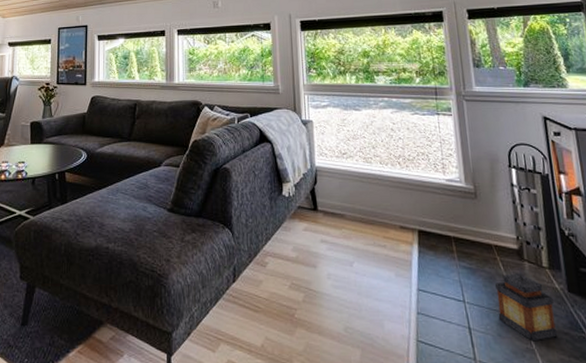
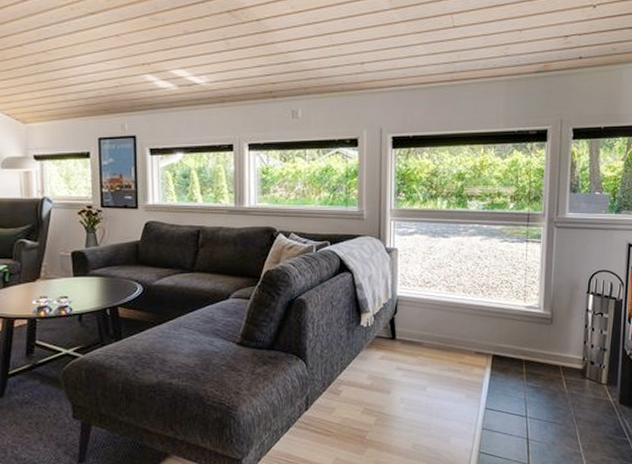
lantern: present [495,268,558,340] -> none [555,385,605,446]

